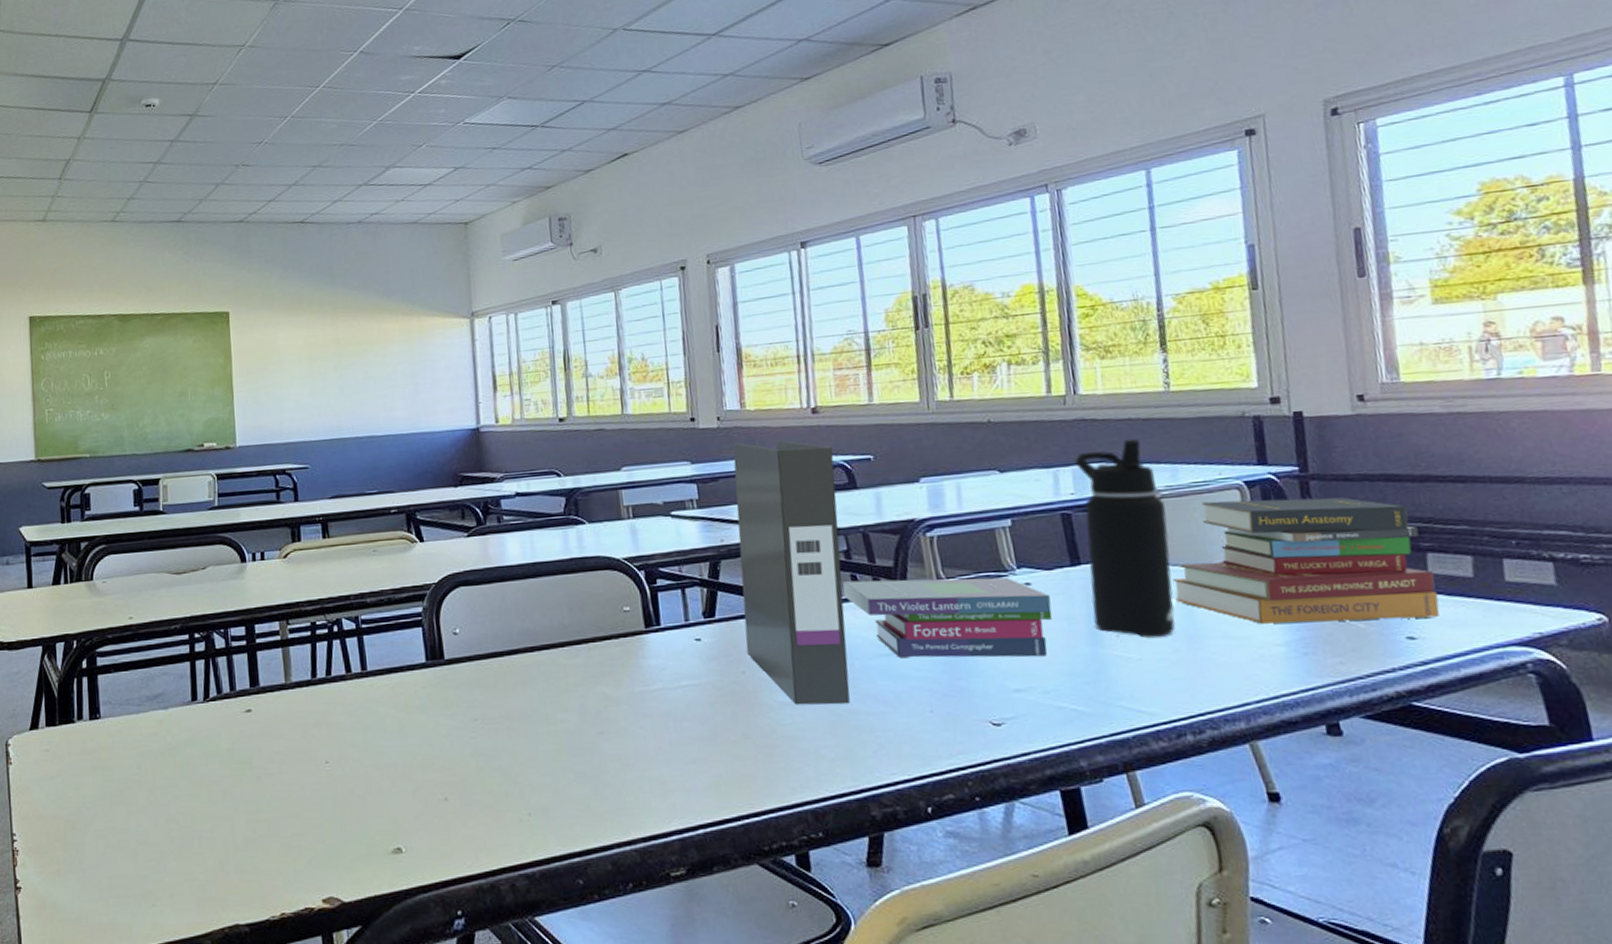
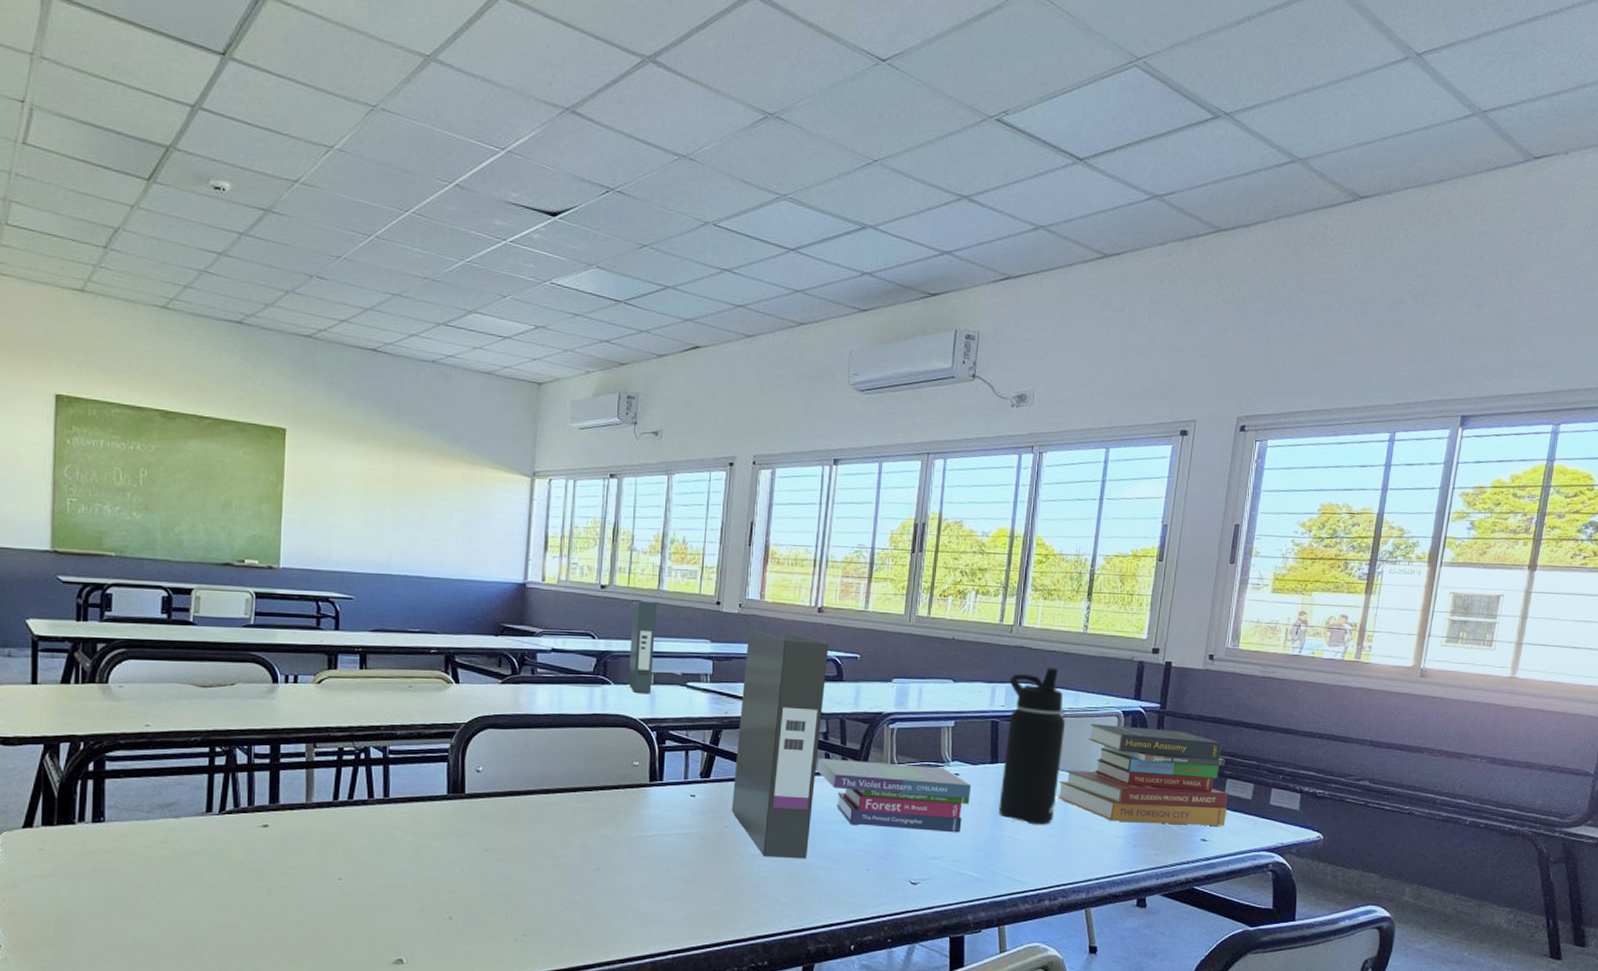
binder: none [596,428,632,530] -> present [628,600,656,693]

